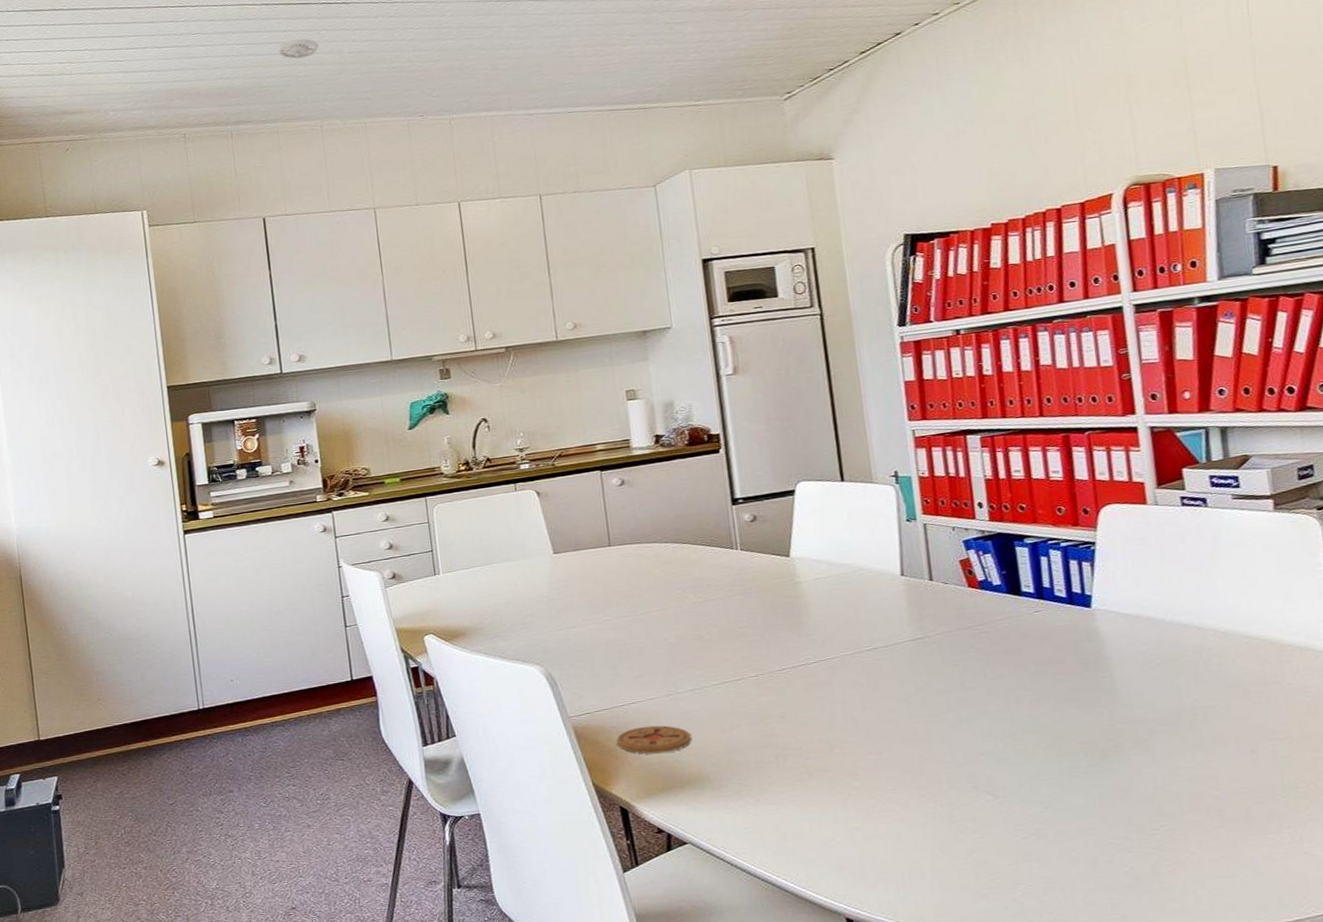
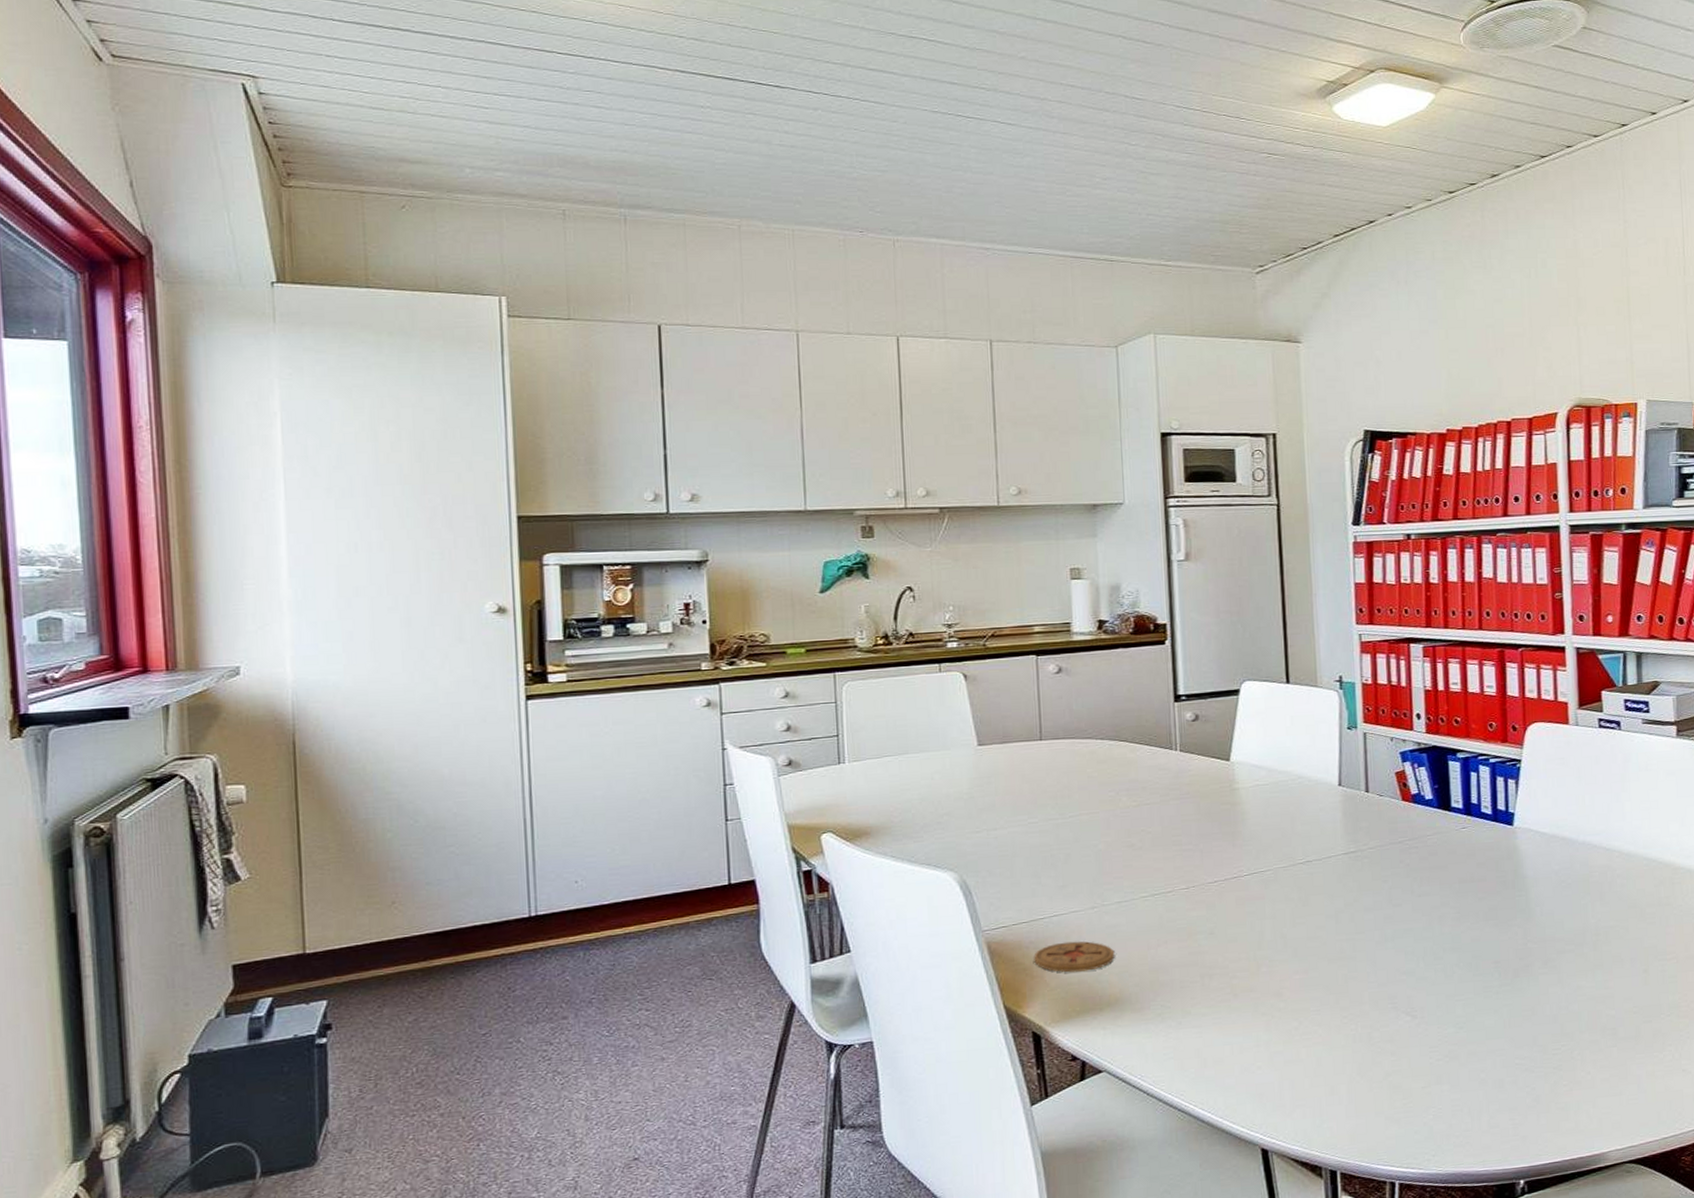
smoke detector: present [279,38,319,59] -> none [693,119,744,143]

